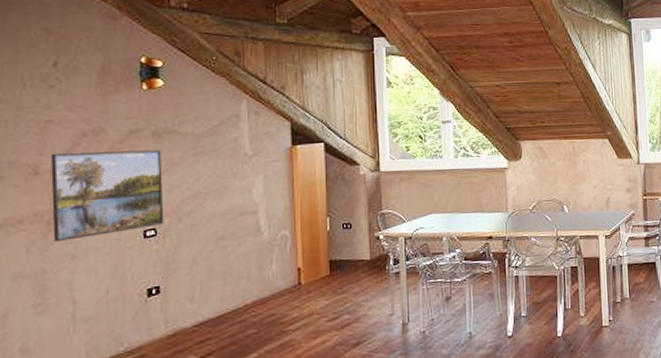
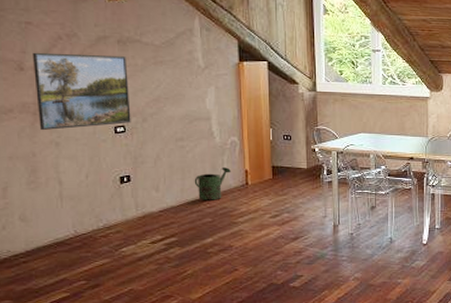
watering can: none [236,266,281,308] -> present [194,167,231,200]

